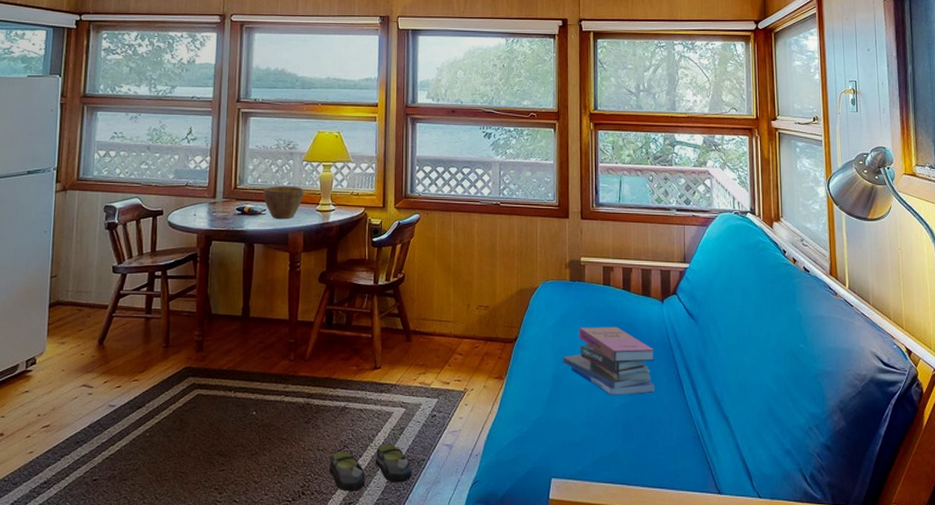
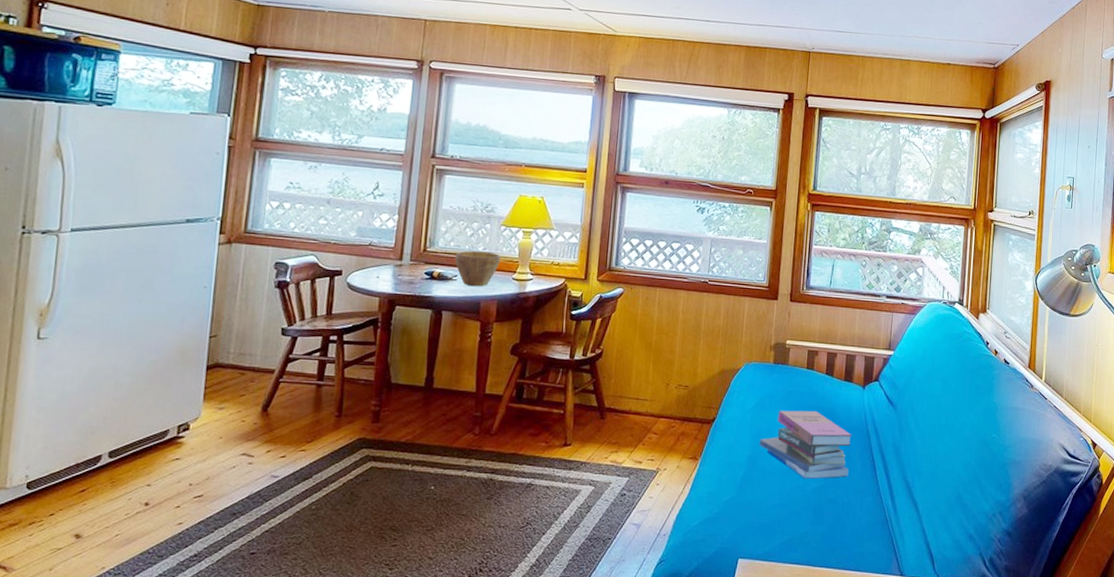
slippers: present [329,444,412,492] -> none [510,522,597,569]

